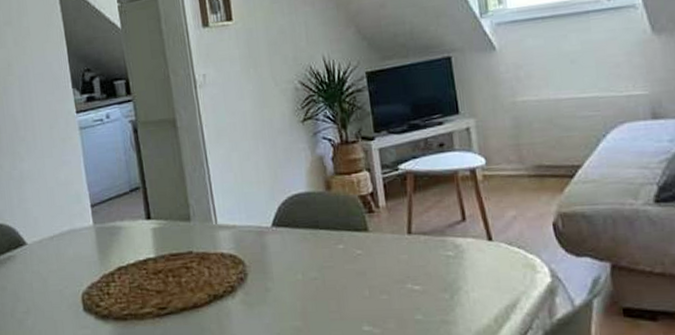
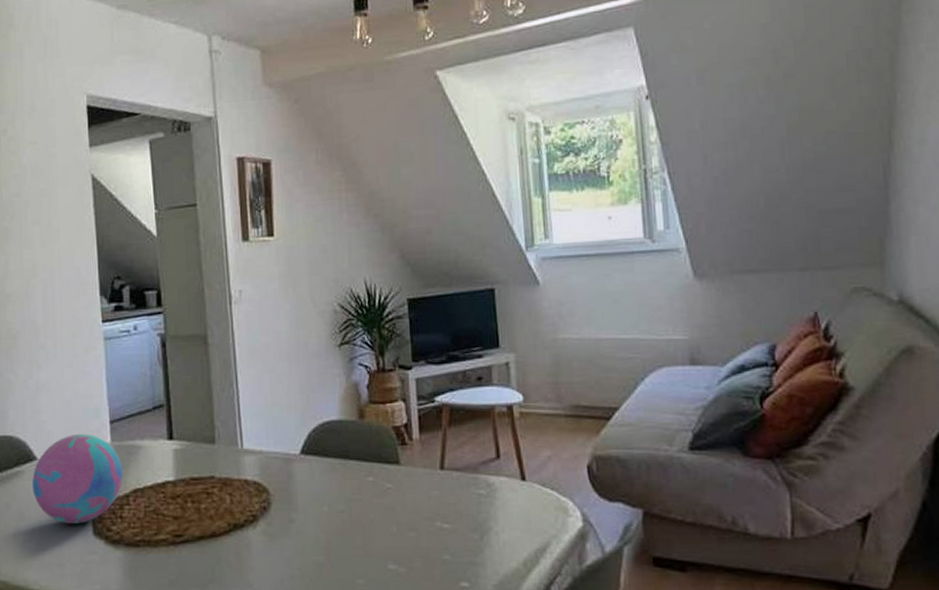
decorative ball: none [23,218,107,302] -> present [32,433,123,524]

